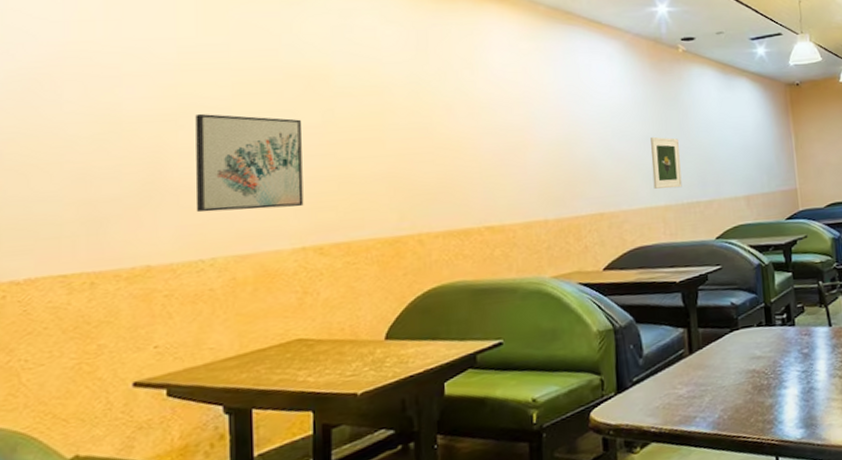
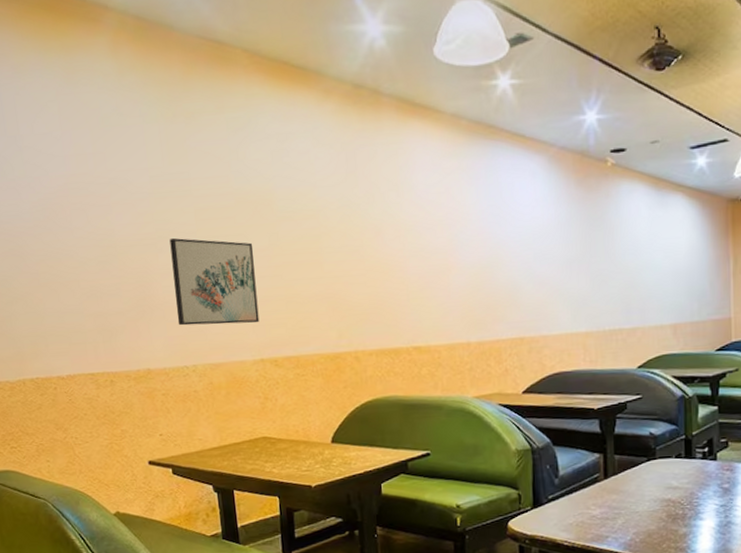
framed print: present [651,136,682,189] -> none [573,259,605,315]

